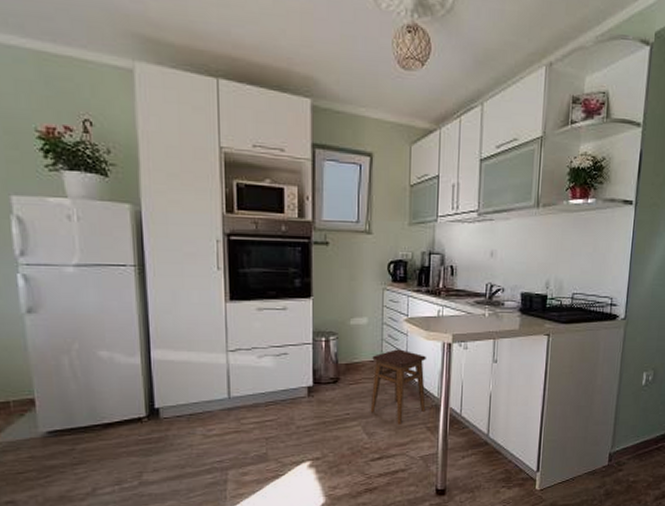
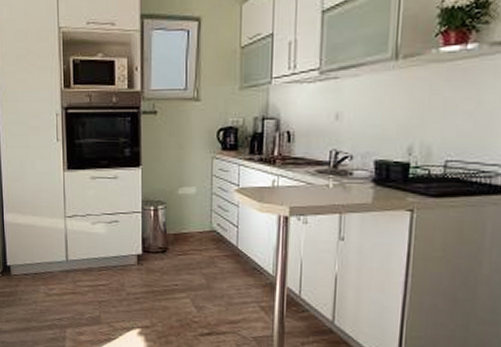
stool: present [370,349,426,425] -> none [199,221,259,301]

